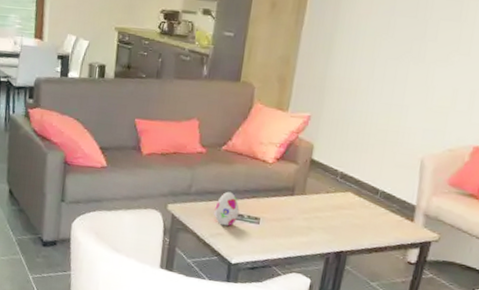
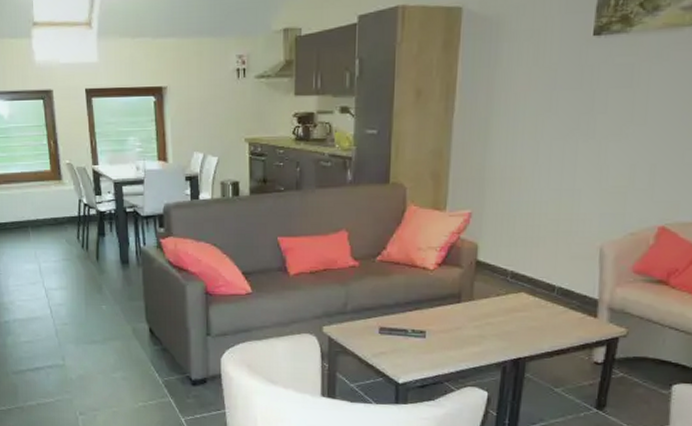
decorative egg: present [214,191,239,226] -> none [375,305,402,344]

